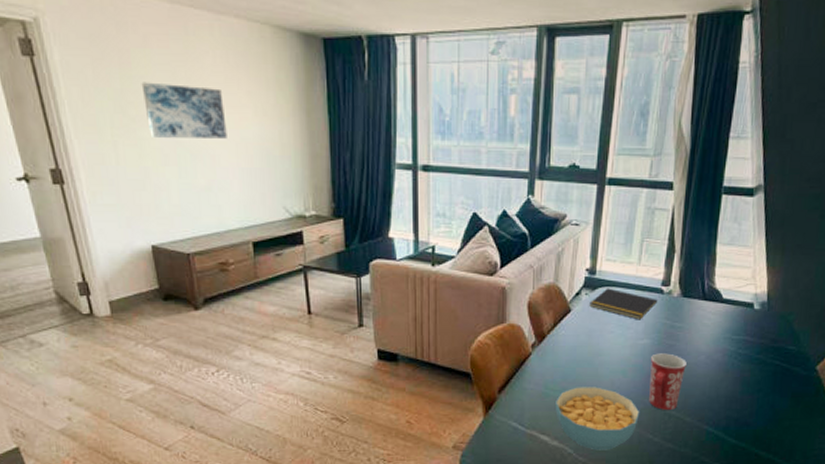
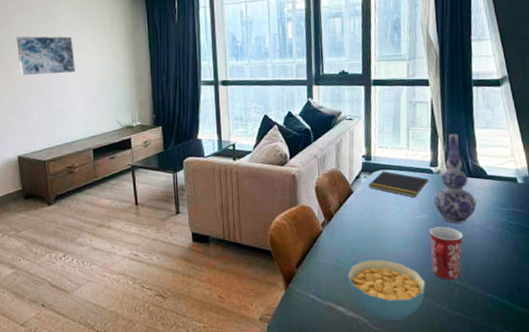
vase: none [660,249,707,350] -> present [433,134,477,223]

